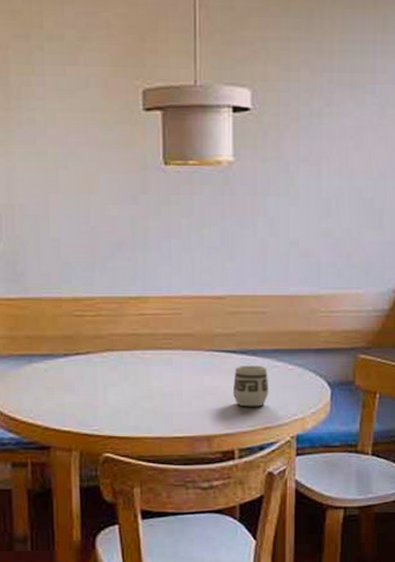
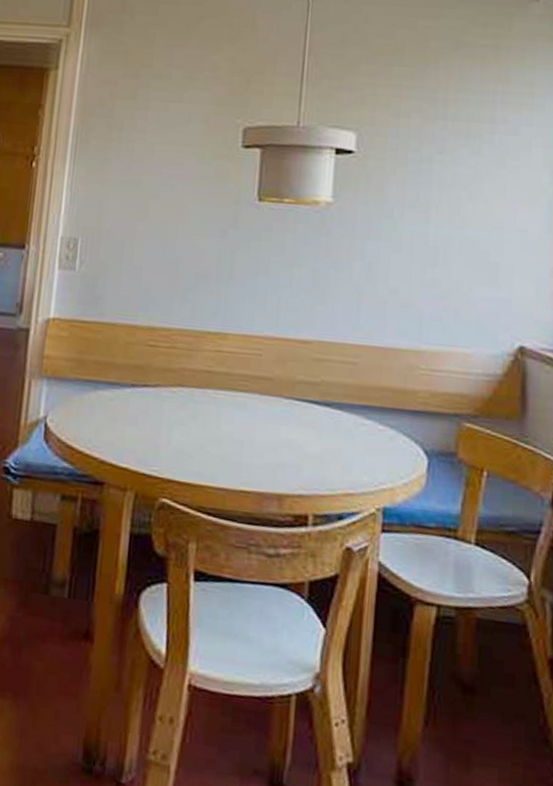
cup: present [232,365,269,407] -> none [311,418,355,469]

